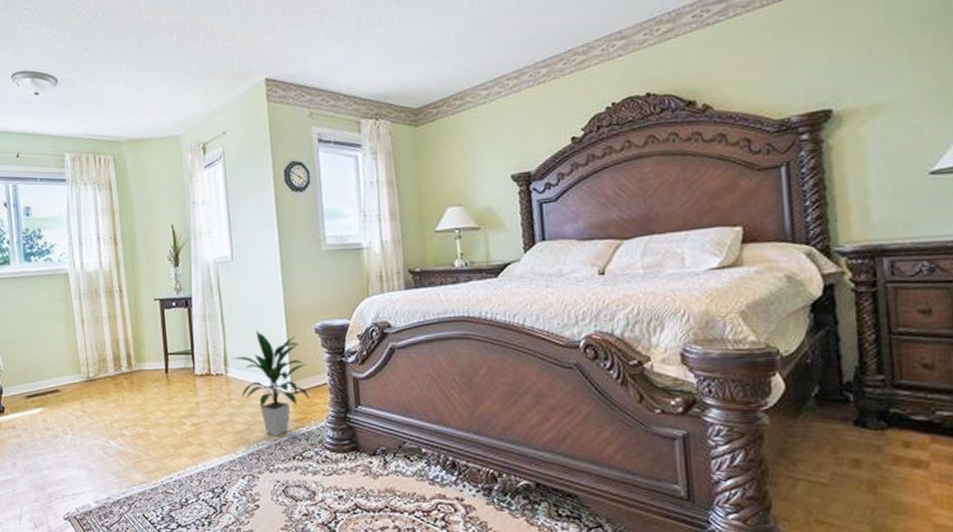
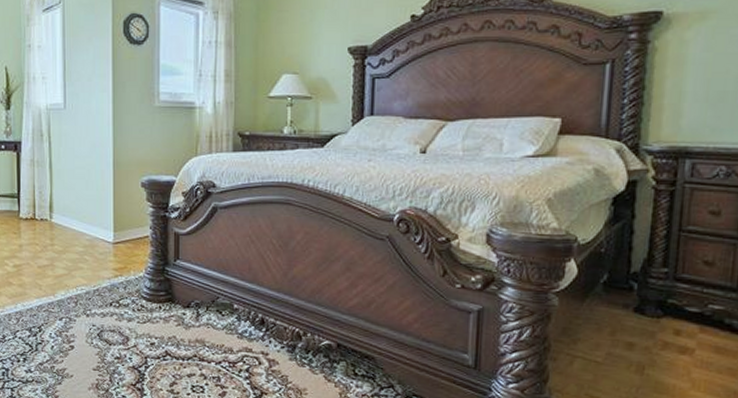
indoor plant: present [232,330,310,436] -> none [57,180,131,283]

